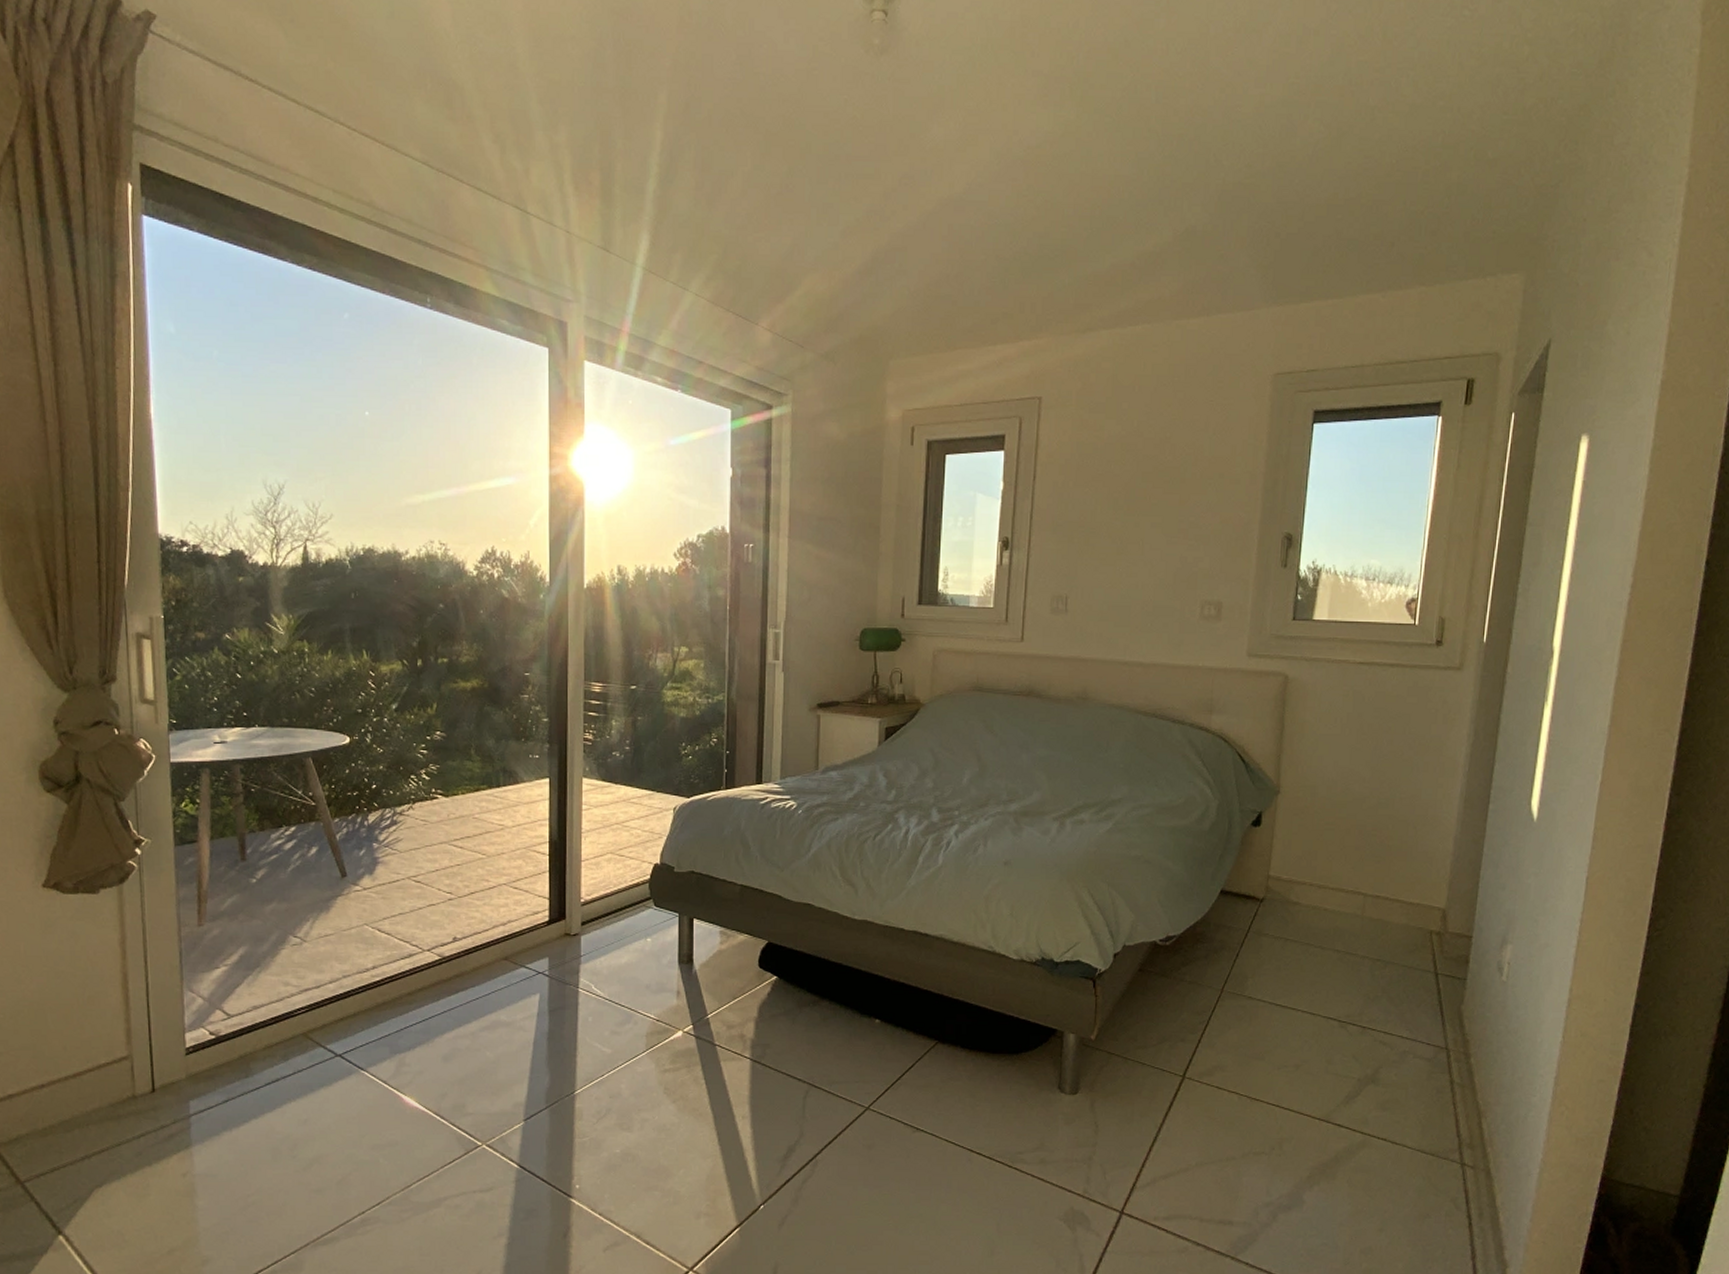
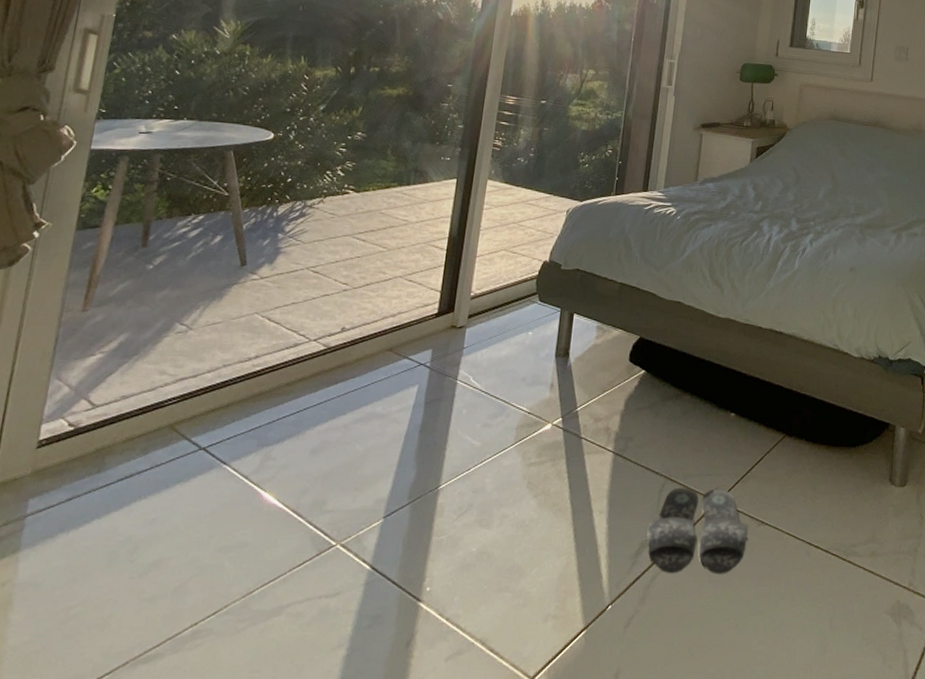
slippers: none [794,1094,902,1178] -> present [647,487,748,574]

